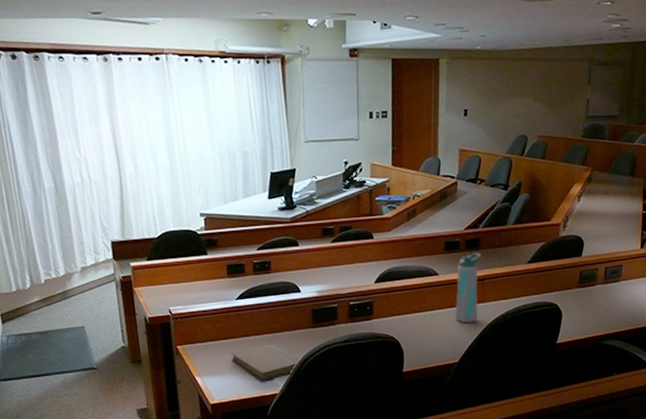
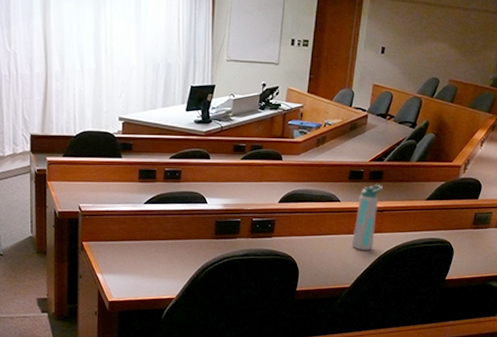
notebook: present [231,343,301,381] -> none [134,249,200,285]

